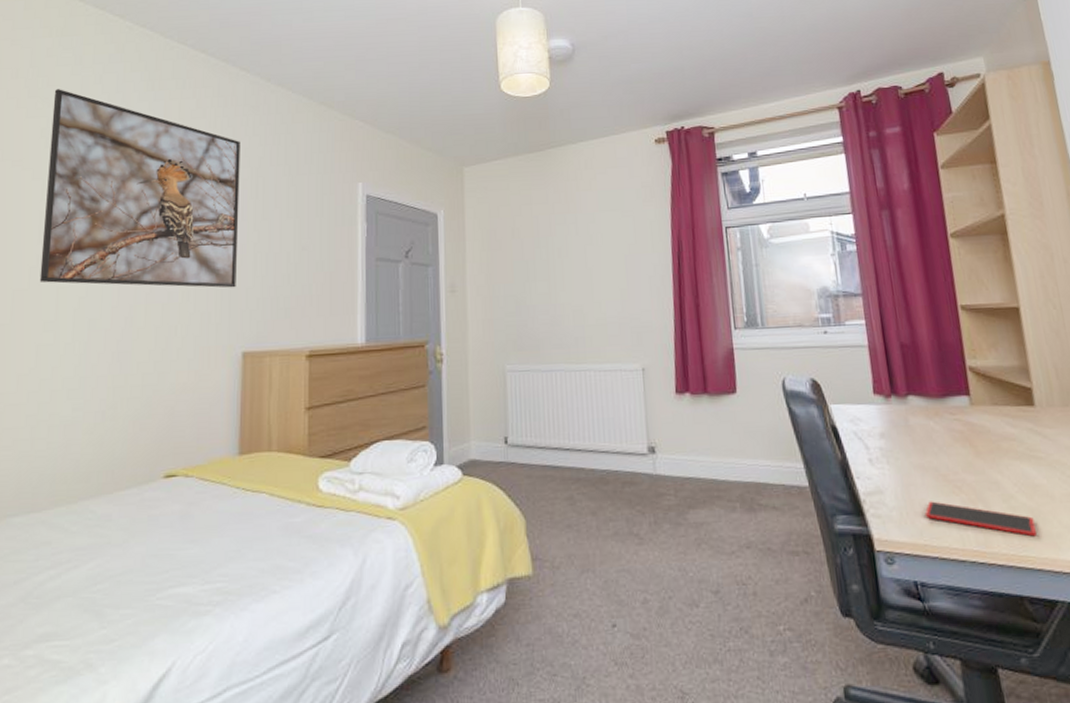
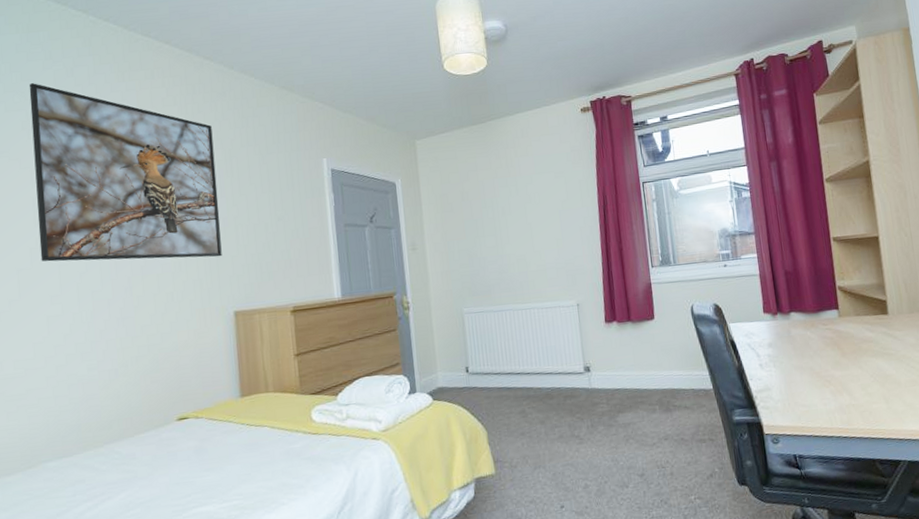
smartphone: present [924,501,1037,537] -> none [802,393,887,415]

